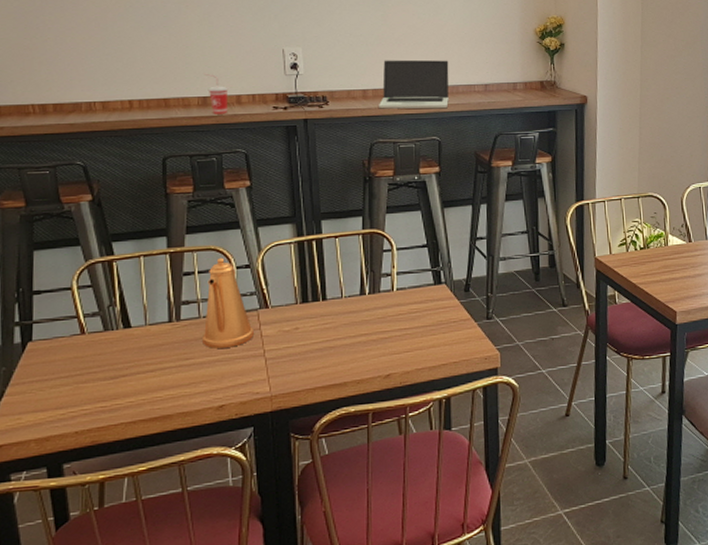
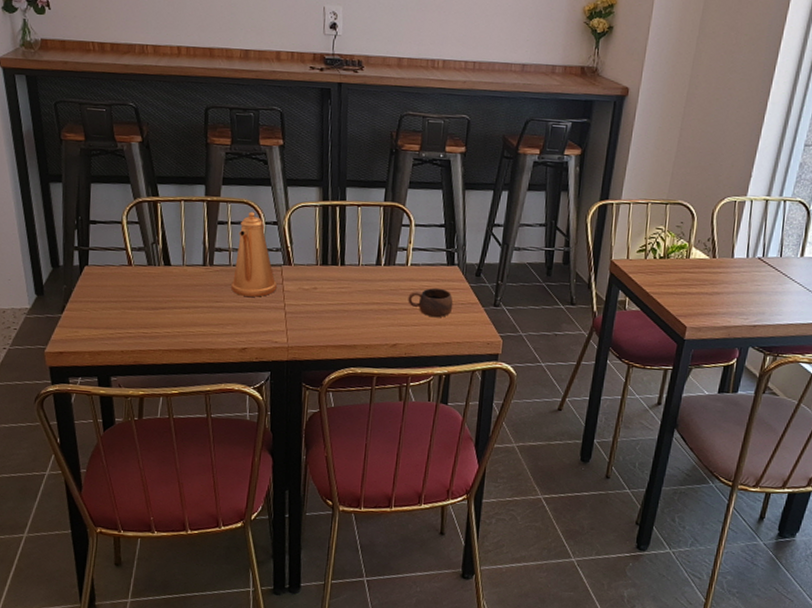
beverage cup: present [203,73,229,114] -> none [247,25,270,70]
laptop: present [378,60,449,109] -> none [411,27,488,87]
cup: none [397,309,445,341] -> present [408,288,454,318]

